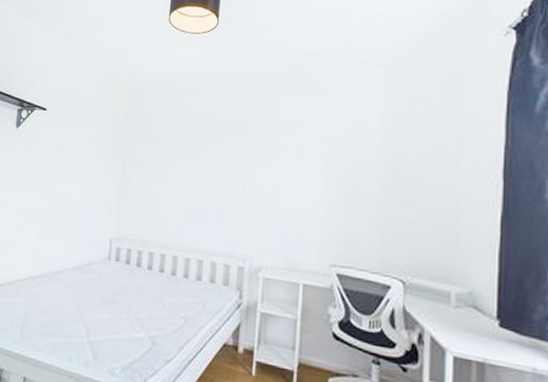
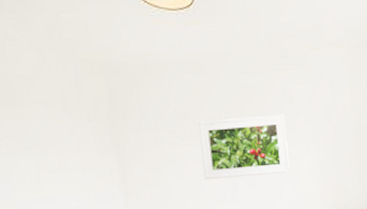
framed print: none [193,139,292,207] -> present [198,114,290,181]

